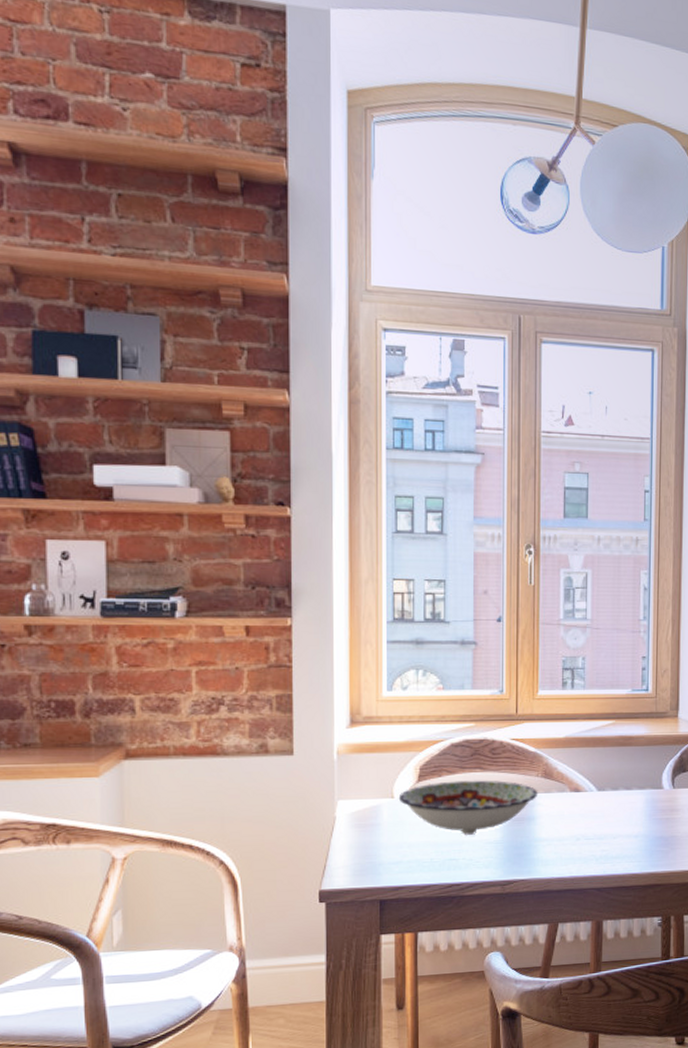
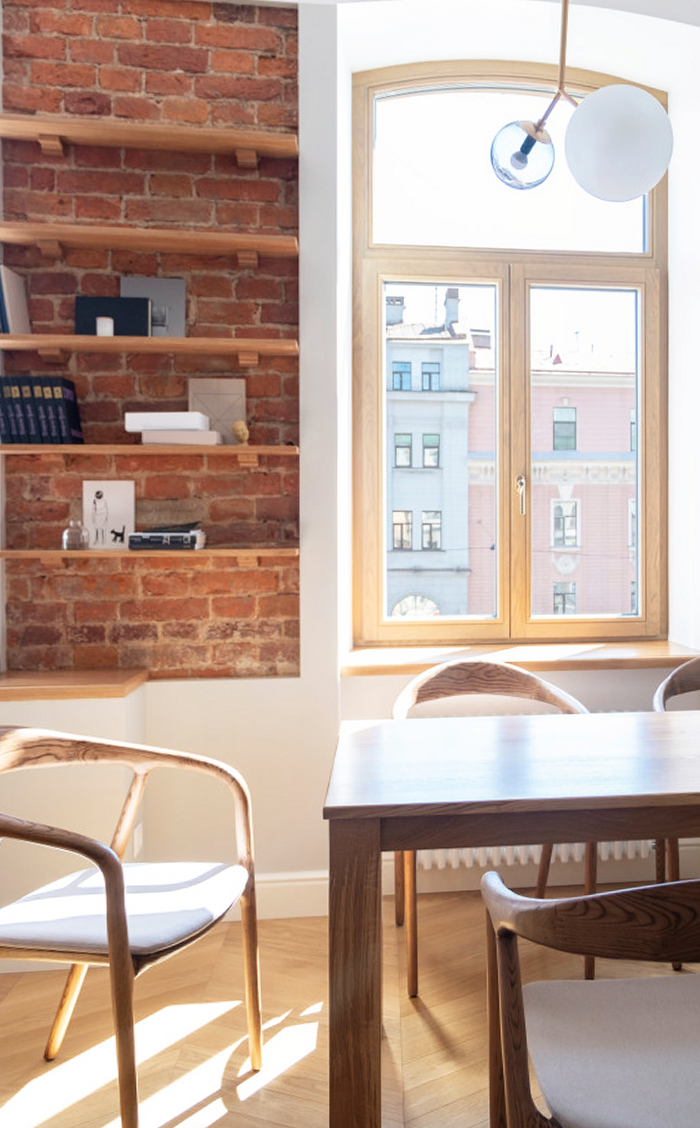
bowl: present [398,780,538,836] -> none [398,702,532,757]

